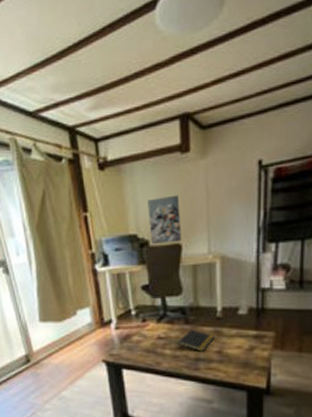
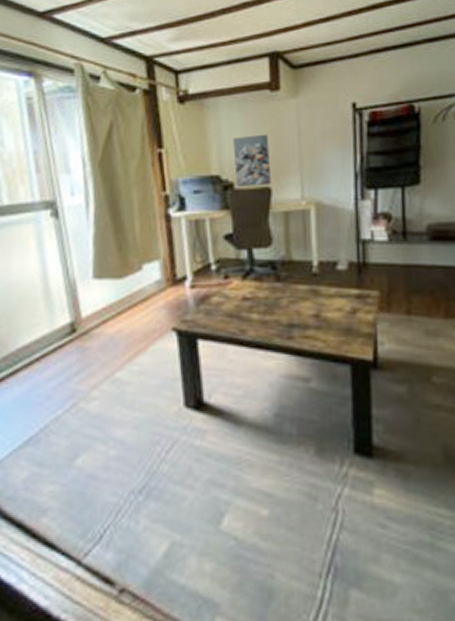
notepad: present [177,329,214,352] -> none [266,287,311,315]

